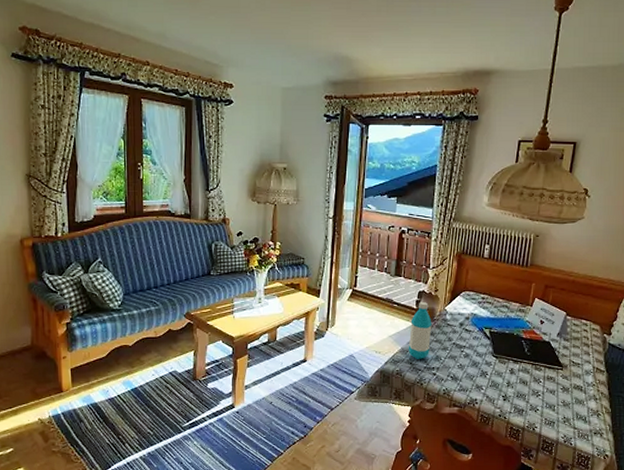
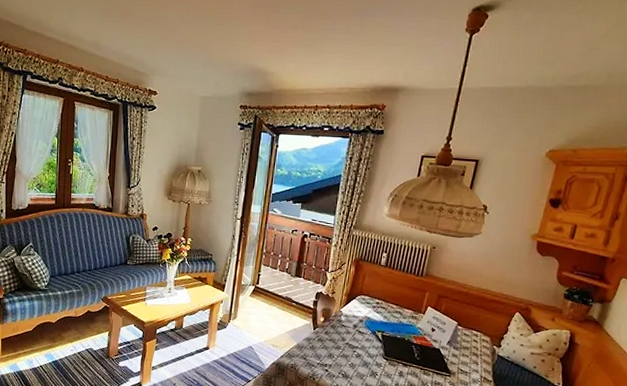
water bottle: present [408,302,432,359] -> none [303,303,328,356]

